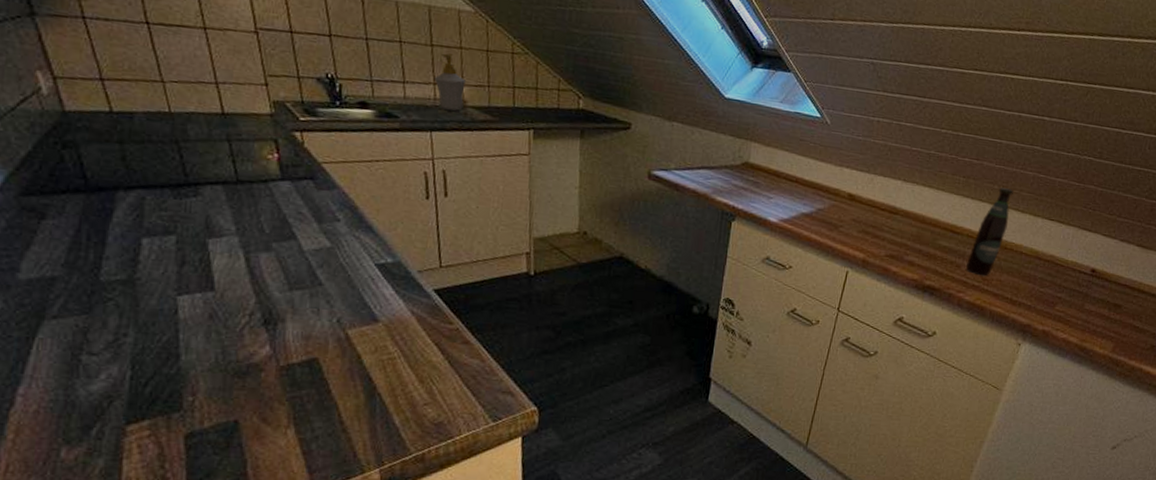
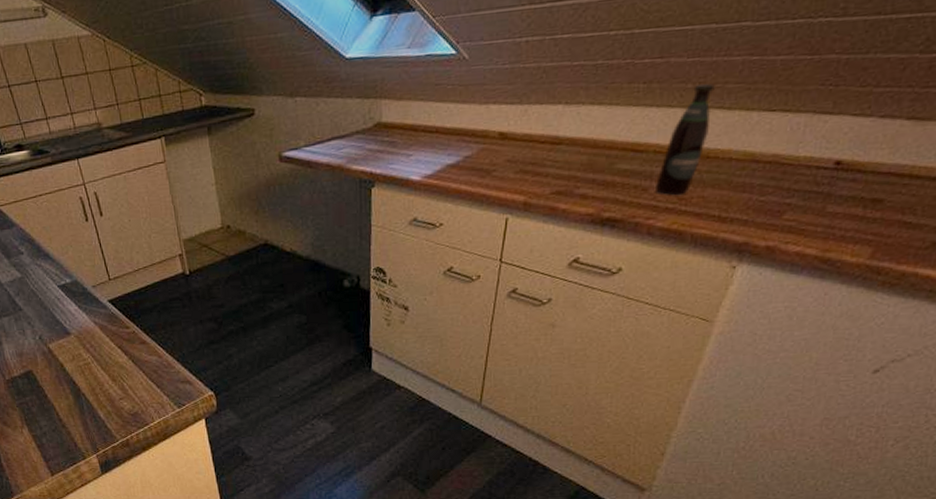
soap bottle: present [433,52,466,112] -> none [70,80,100,137]

